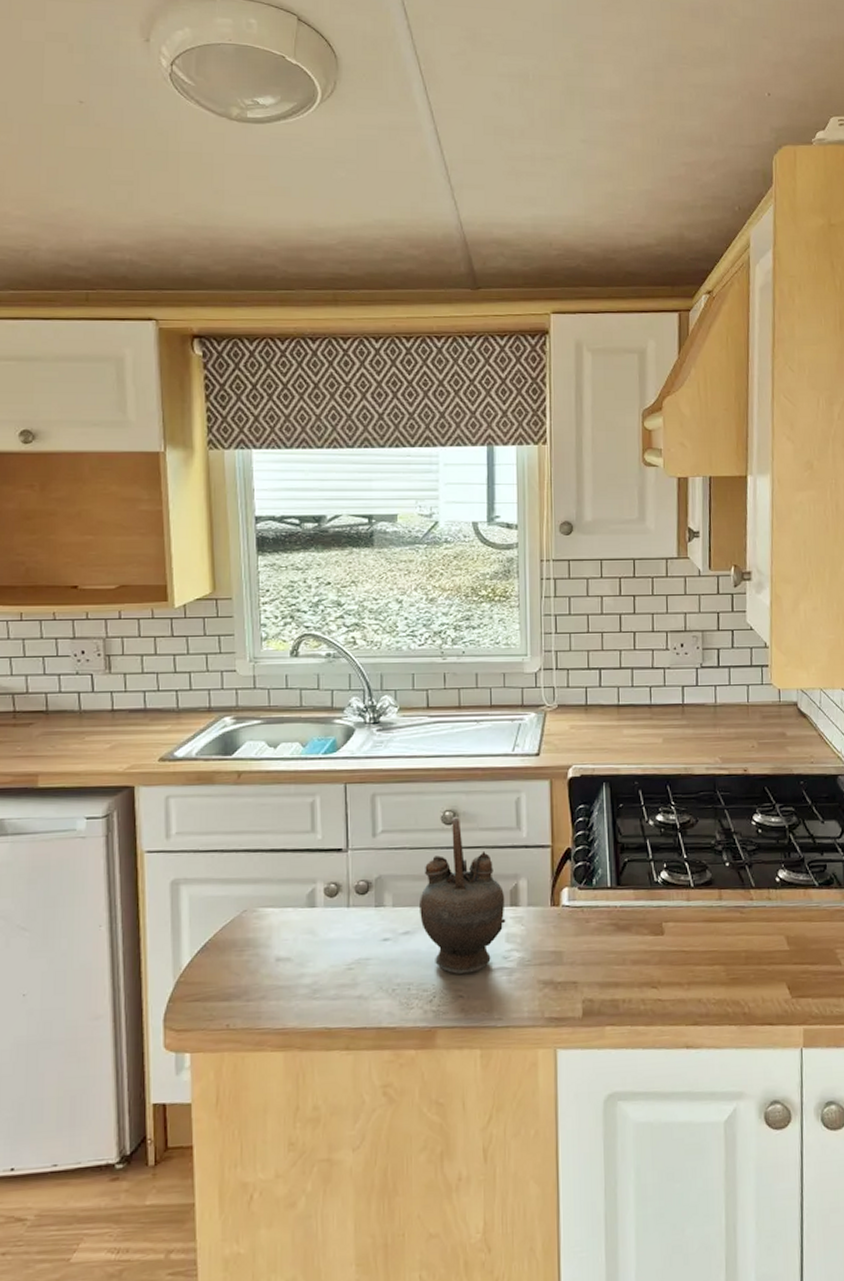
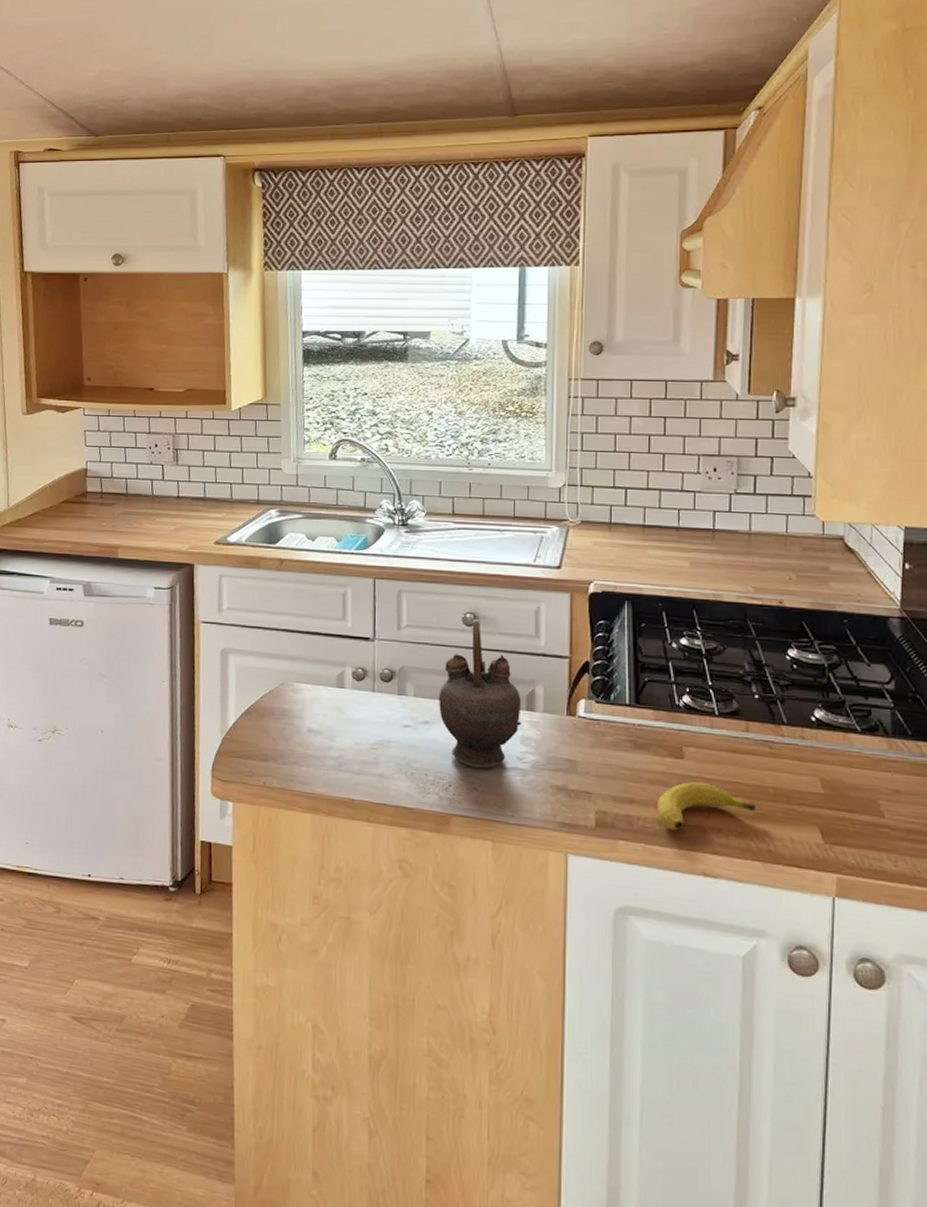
fruit: none [640,956,731,1008] -> present [656,782,756,831]

